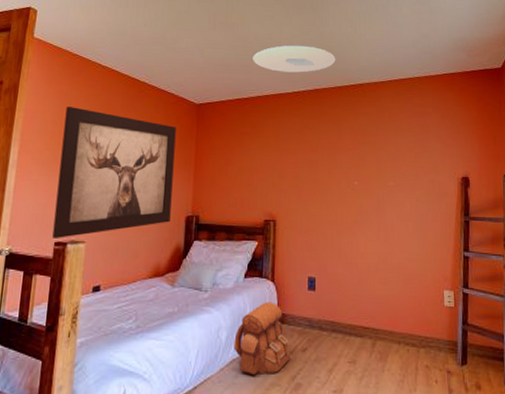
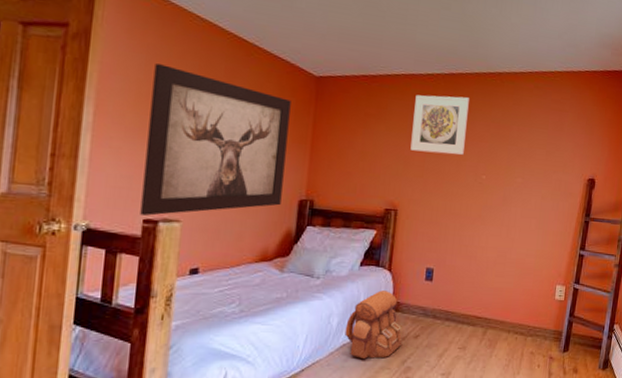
ceiling light: present [253,45,336,73] -> none [384,19,477,54]
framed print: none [284,109,334,164] -> present [410,94,469,155]

